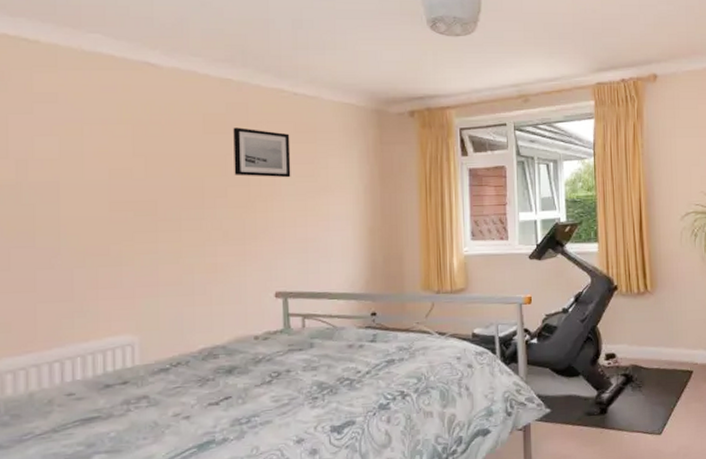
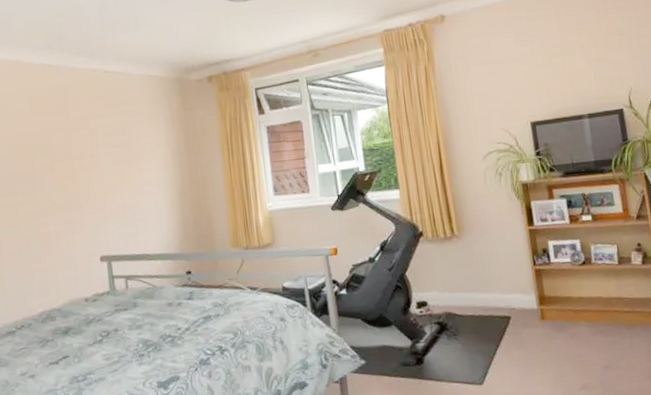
wall art: present [233,127,291,178] -> none [55,107,107,151]

